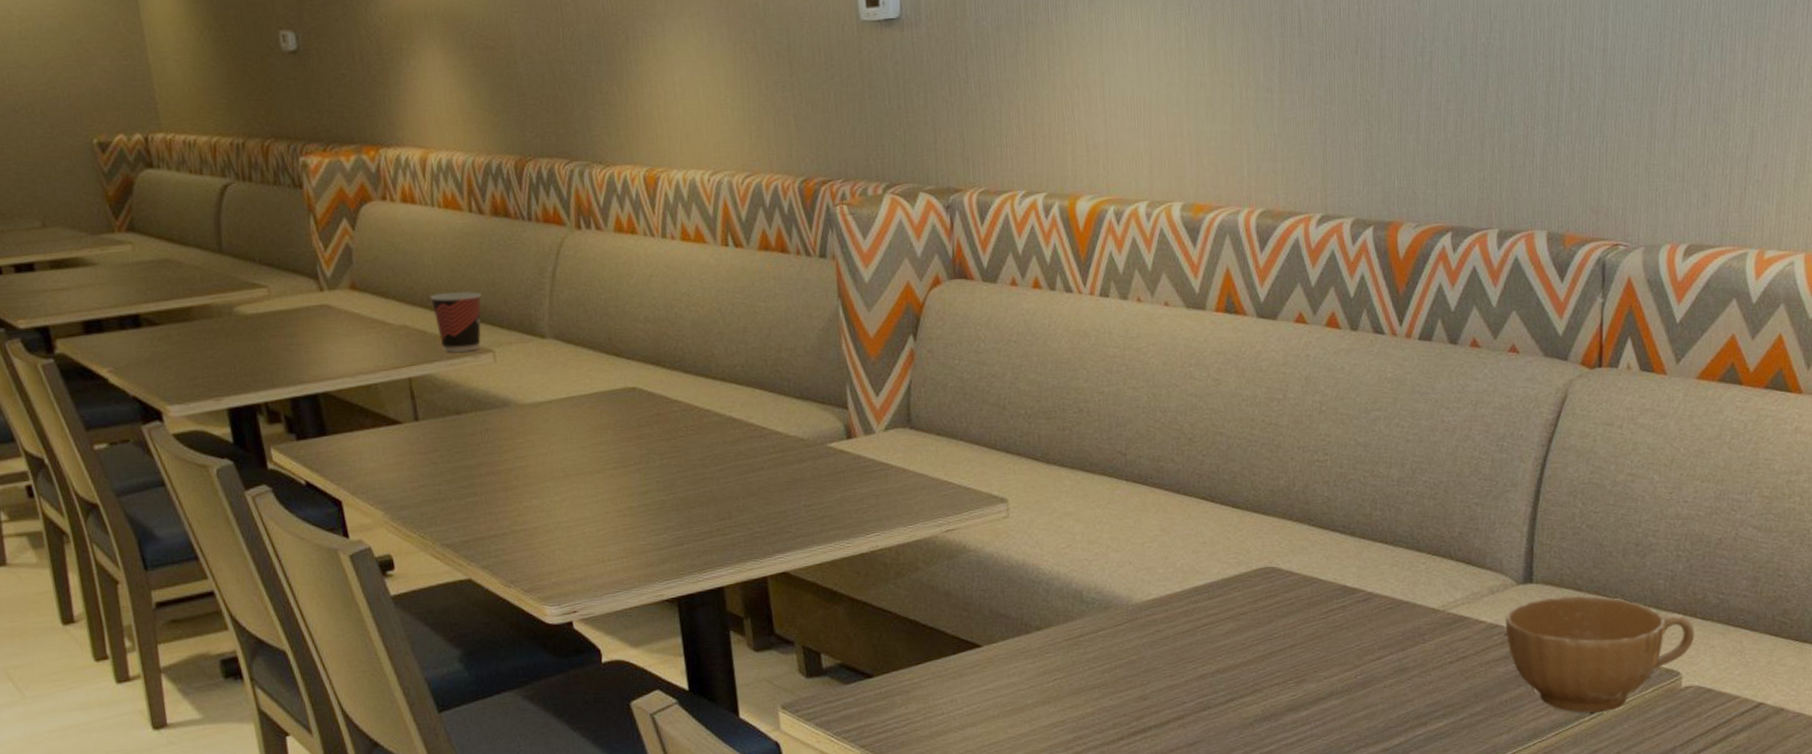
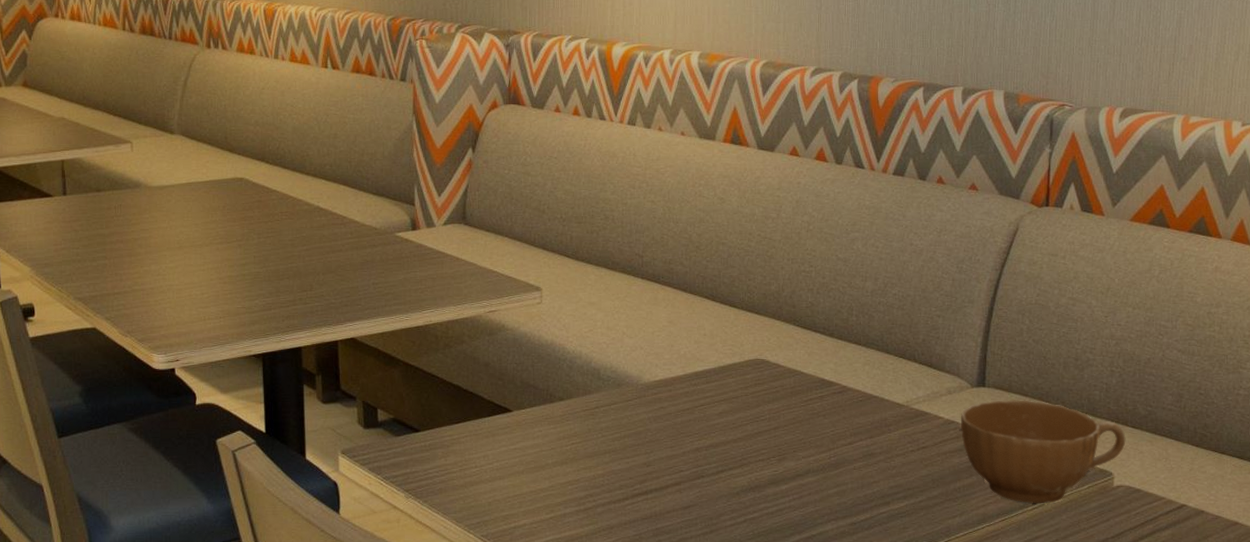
cup: present [430,290,482,353] -> none [85,92,126,142]

